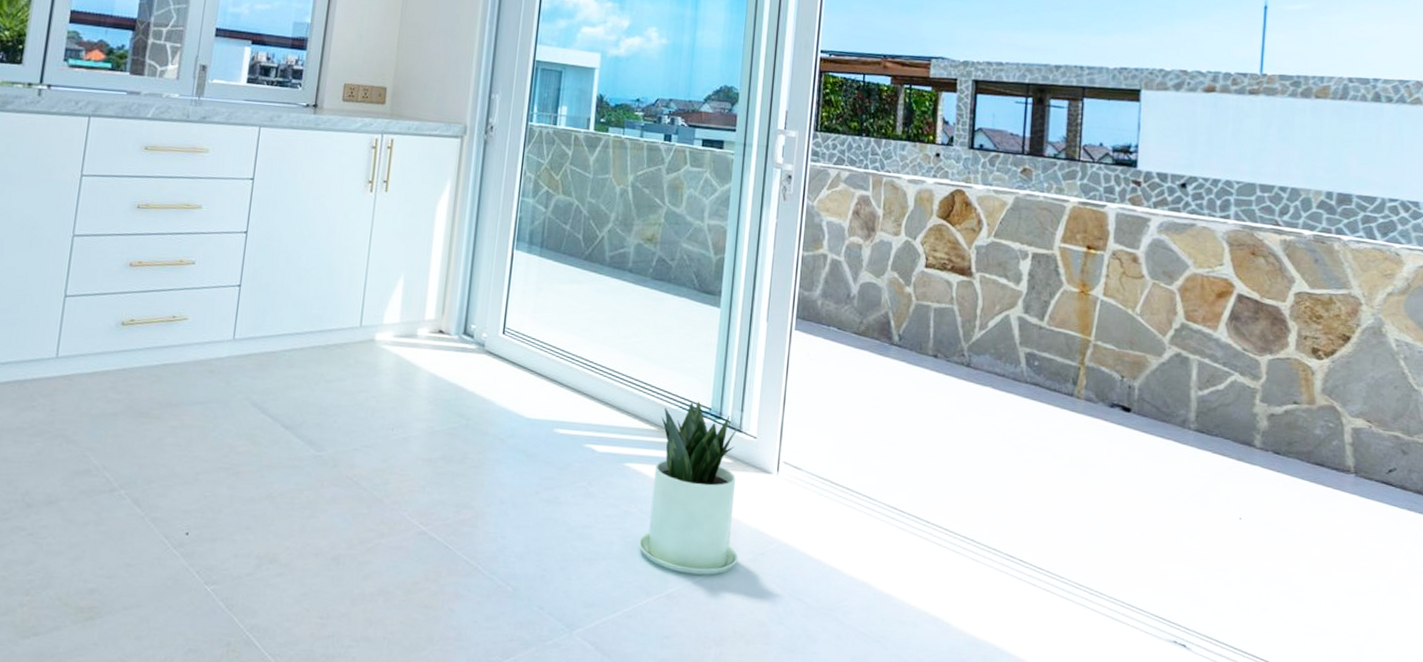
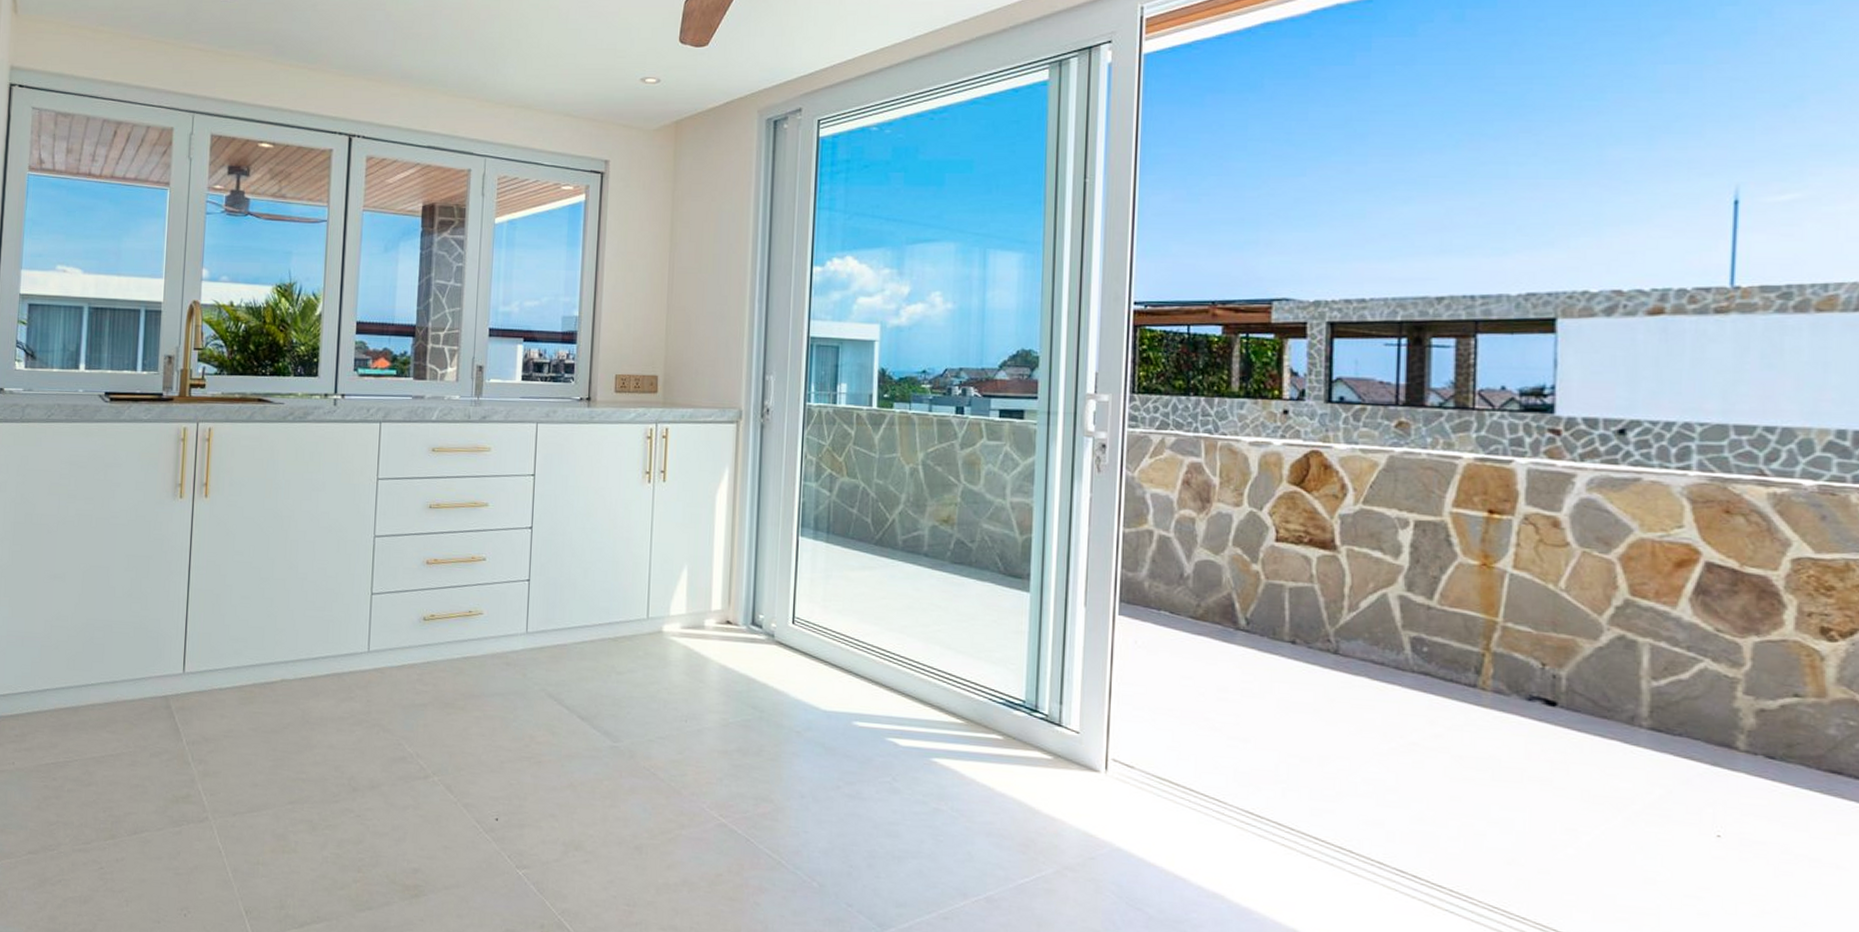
planter: present [638,401,740,575] -> none [951,693,1065,879]

